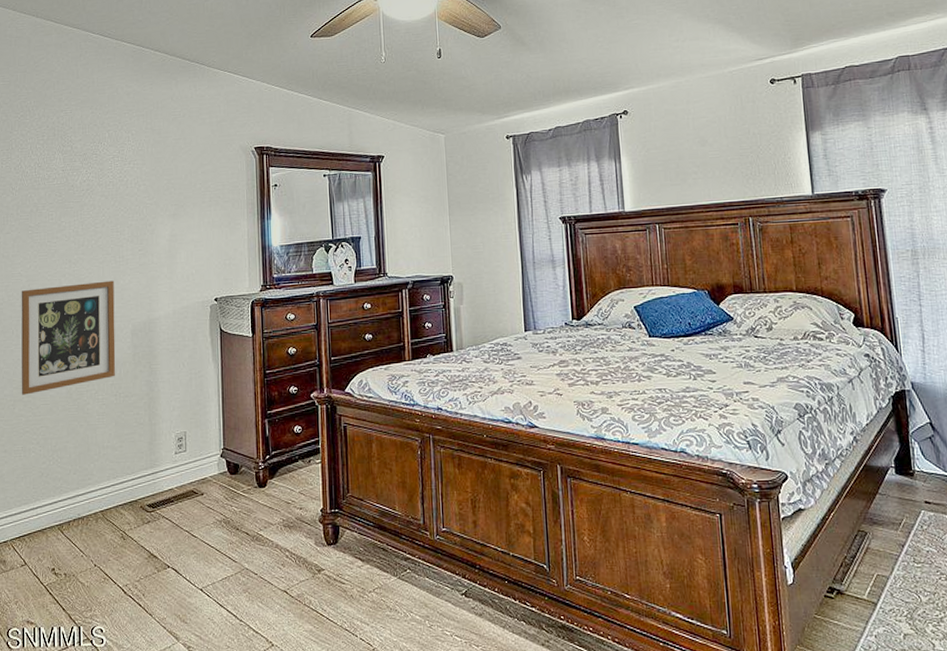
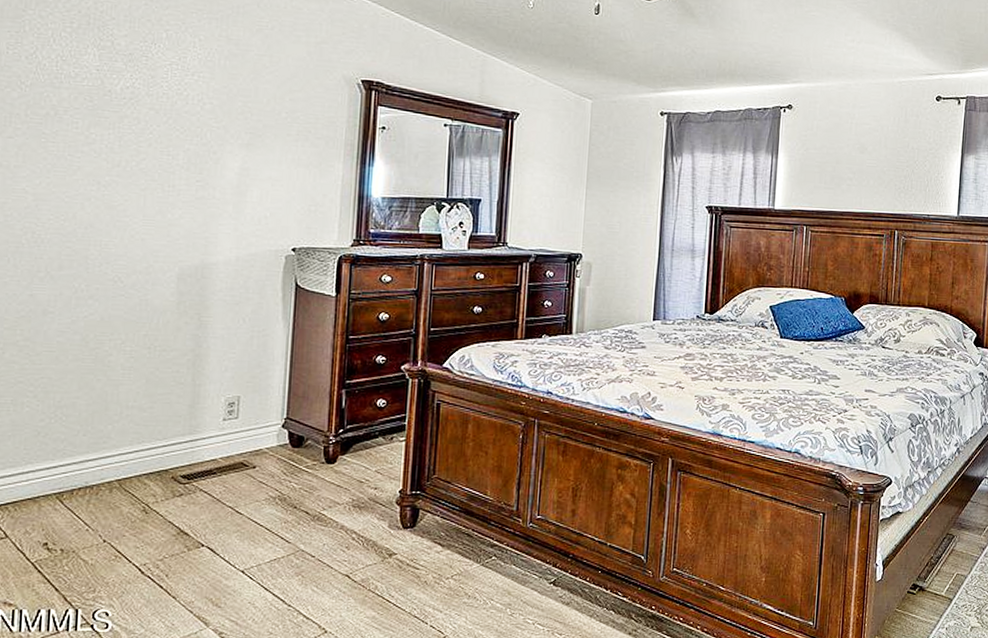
wall art: present [21,280,116,395] -> none [15,210,159,338]

